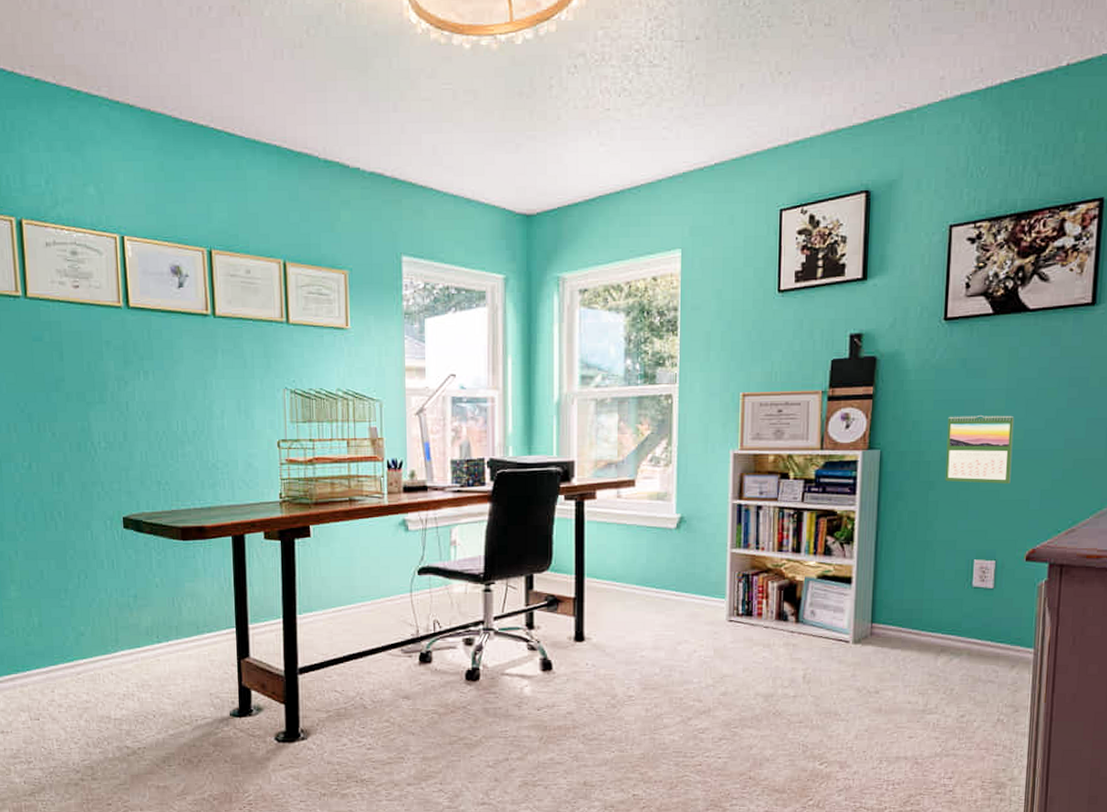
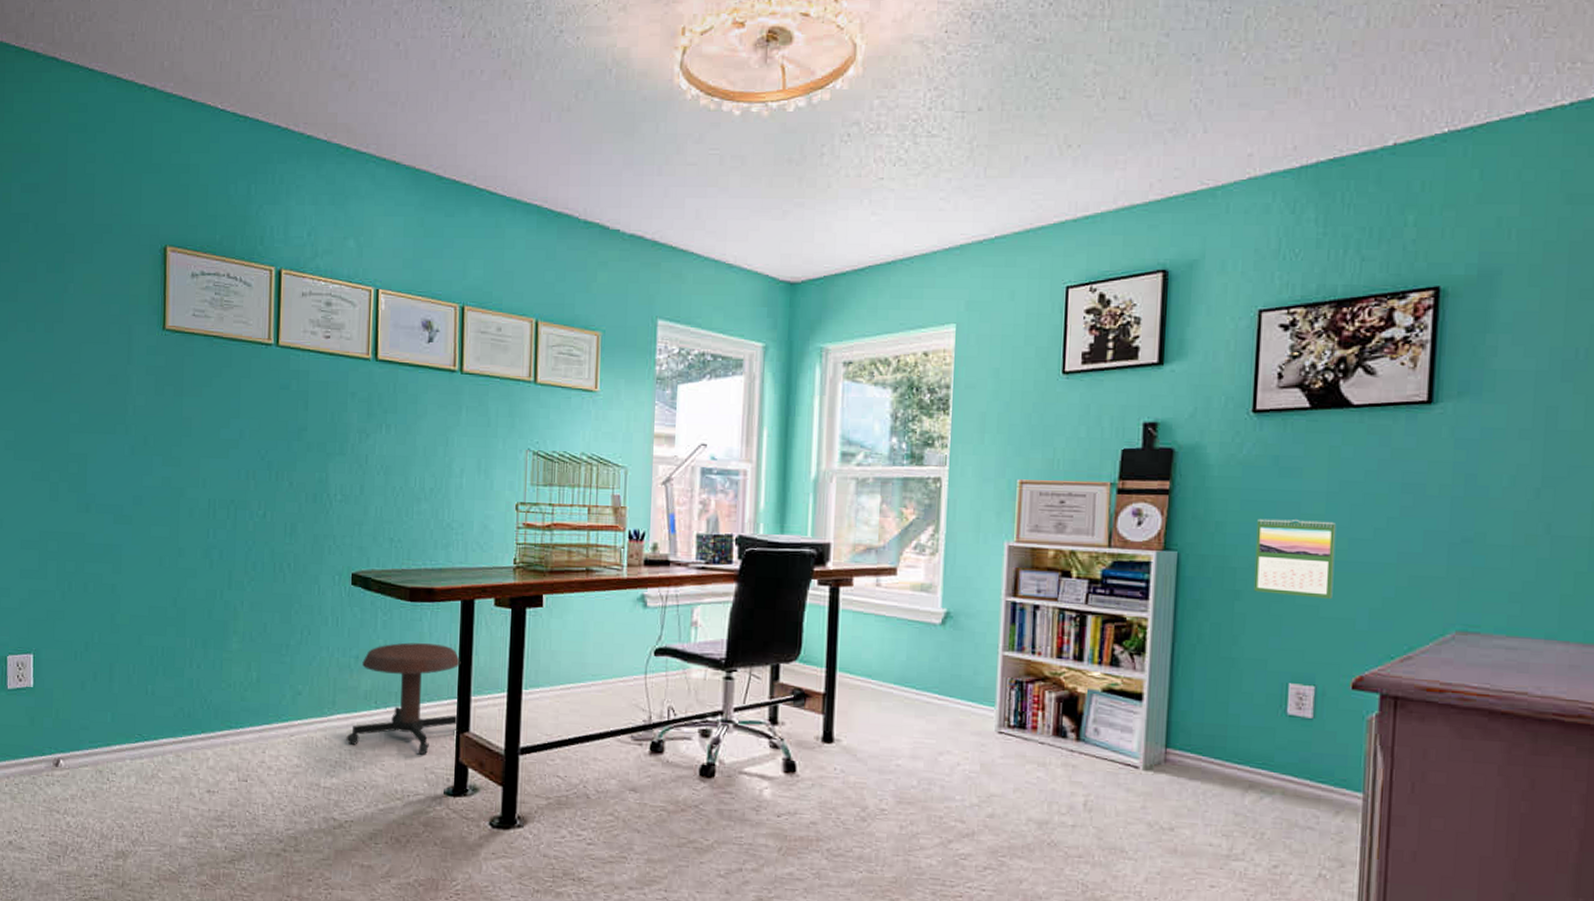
stool: none [132,579,238,681] -> present [346,642,461,754]

